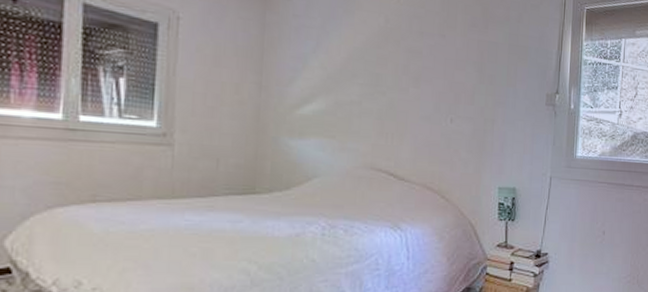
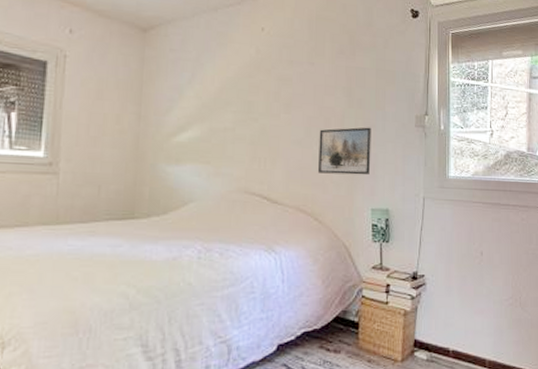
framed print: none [447,104,502,154] -> present [318,127,371,175]

